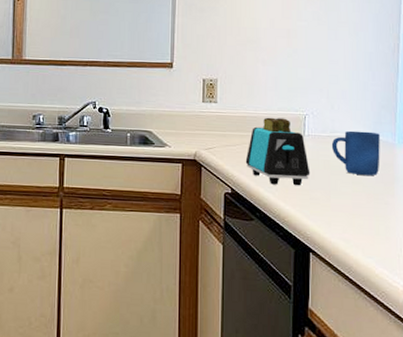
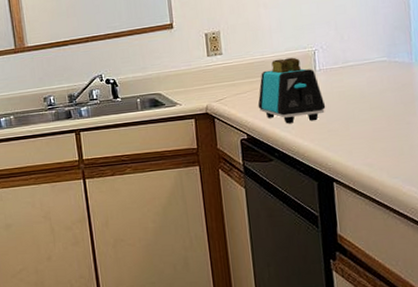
mug: present [331,130,380,175] -> none [344,55,398,100]

